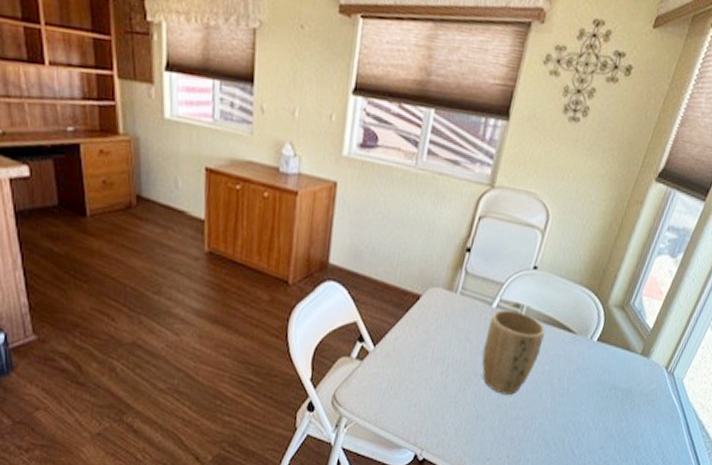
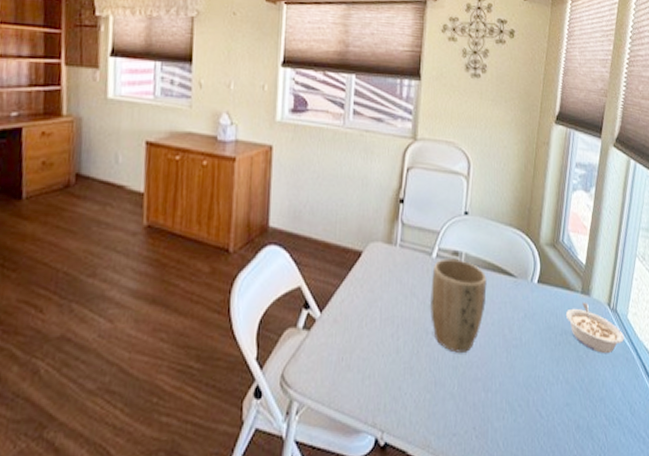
legume: none [619,363,675,411] -> present [566,302,624,354]

